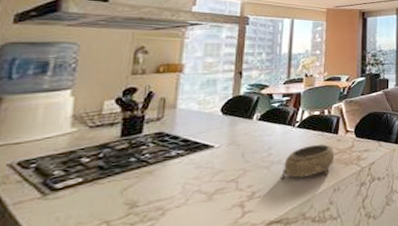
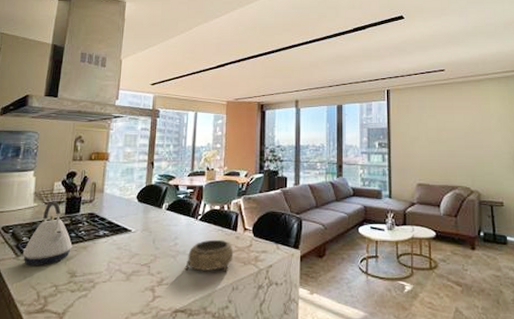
kettle: none [52,123,132,204] -> present [22,201,72,265]

